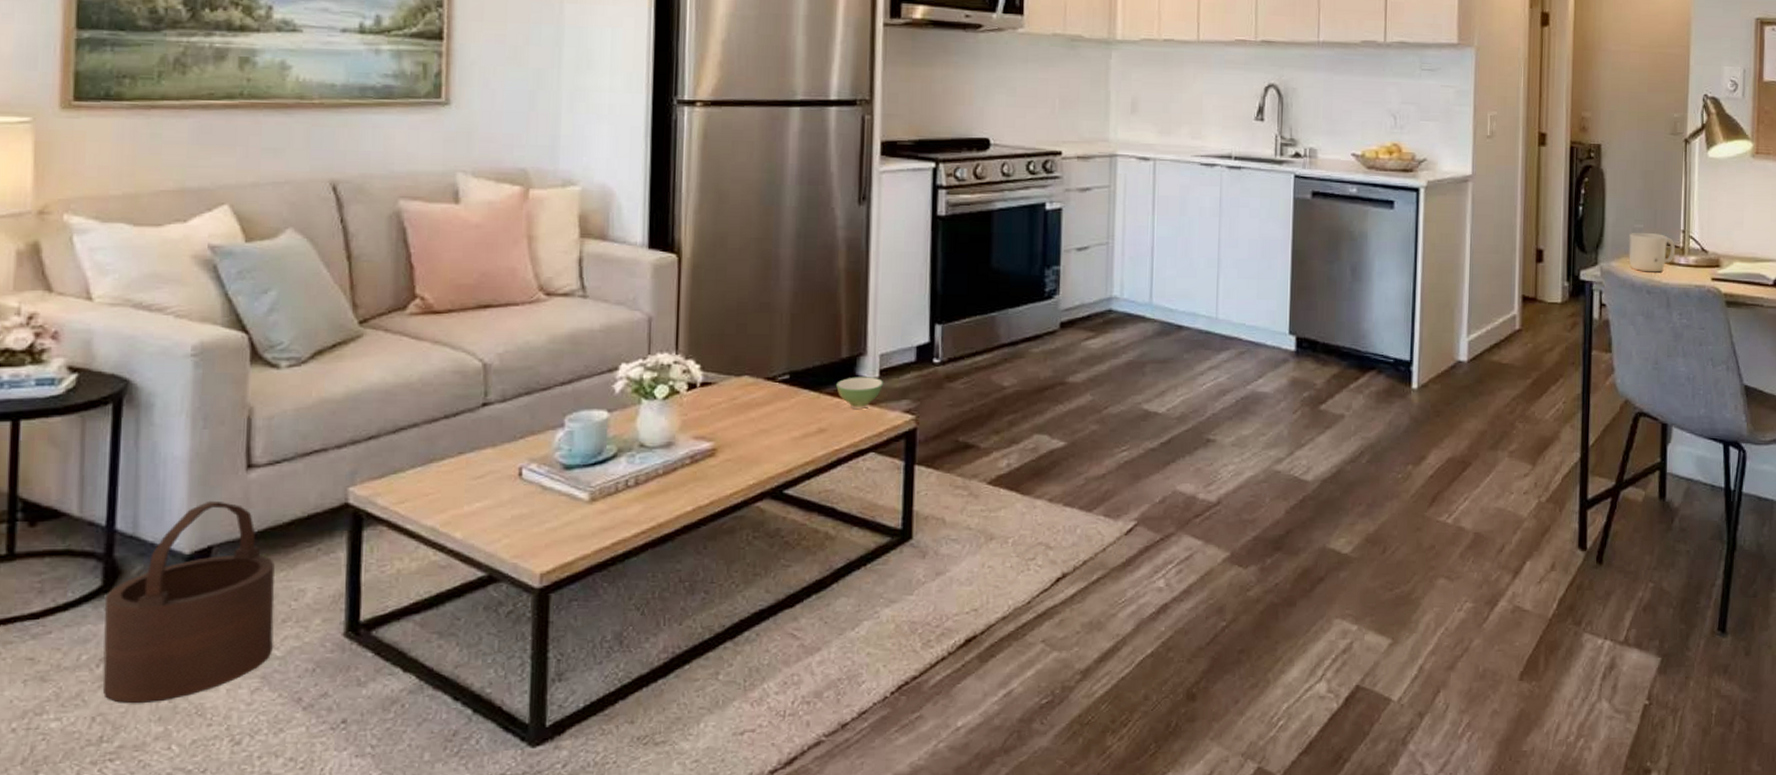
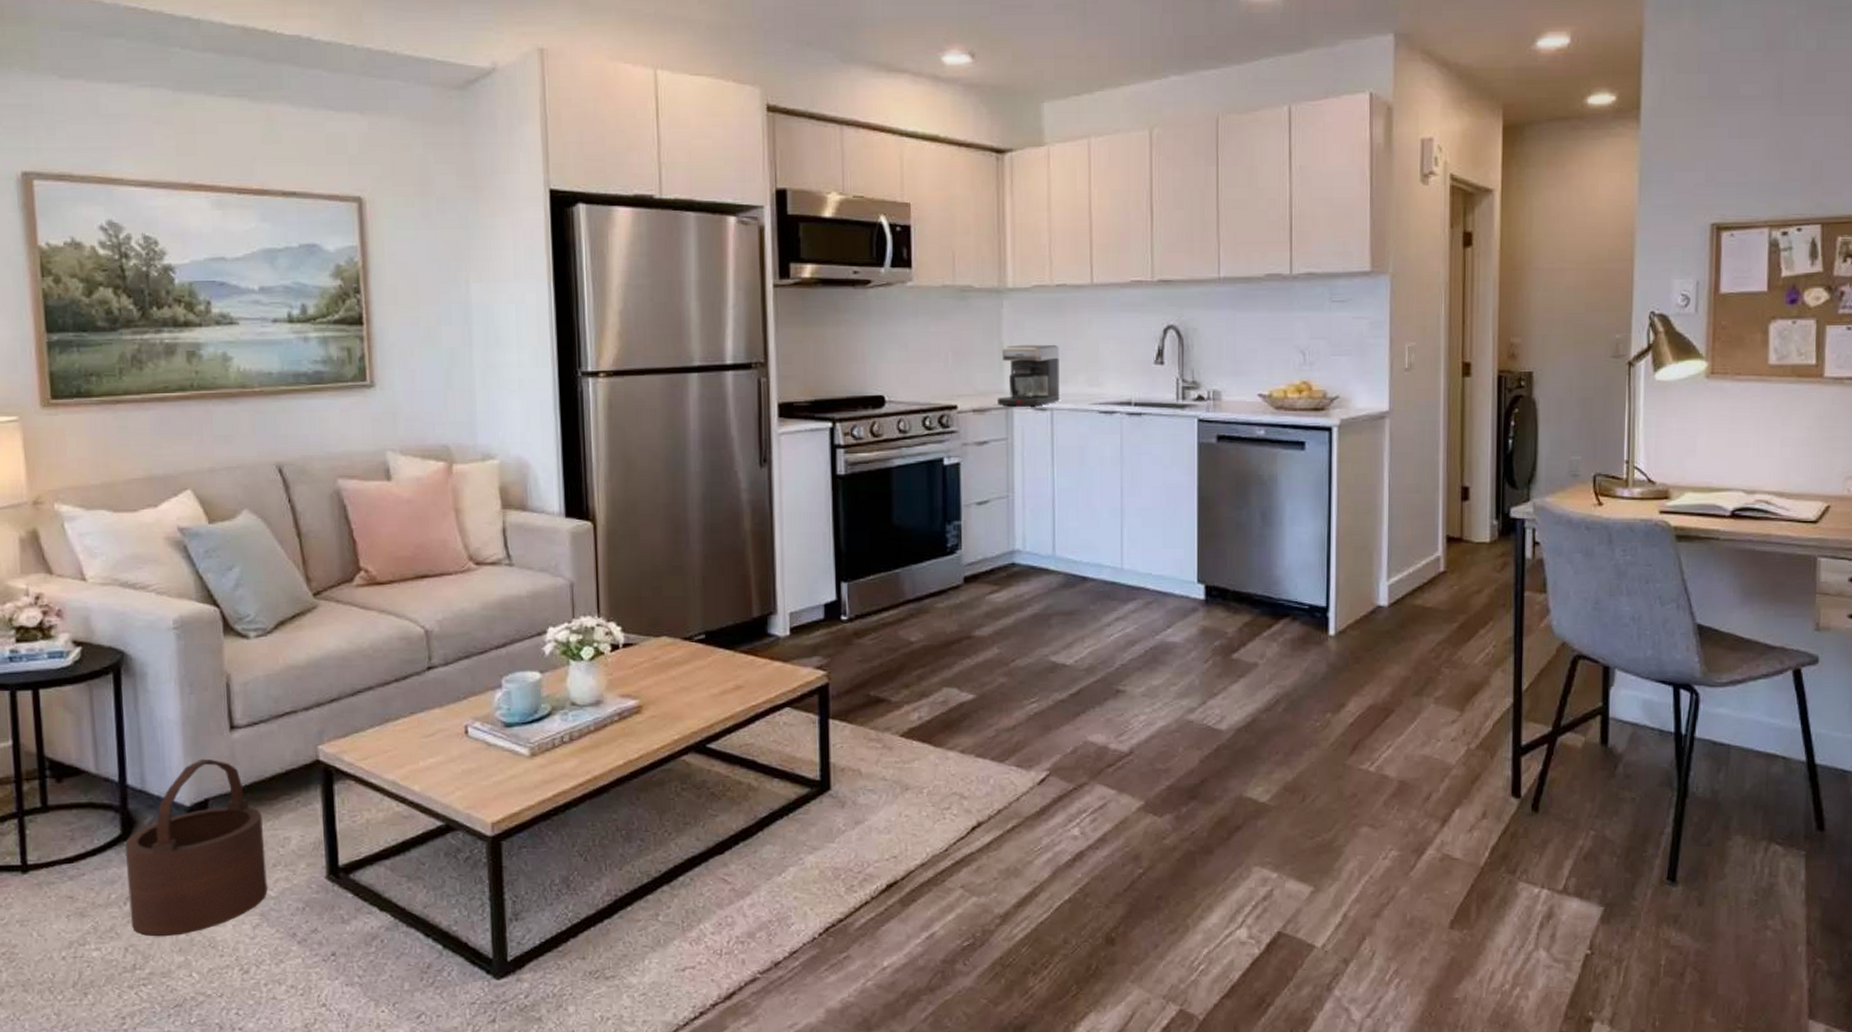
bowl: present [836,377,884,410] -> none [750,635,795,667]
coffee maker: none [1102,95,1164,156] -> present [998,344,1060,407]
mug: present [1628,232,1676,273] -> none [1565,464,1619,507]

